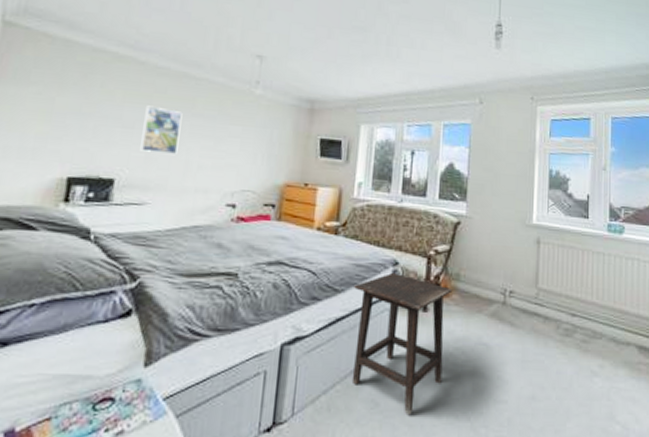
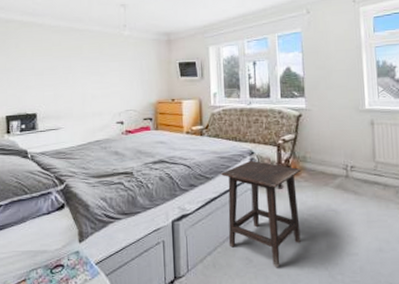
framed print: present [140,105,183,154] -> none [49,56,76,91]

